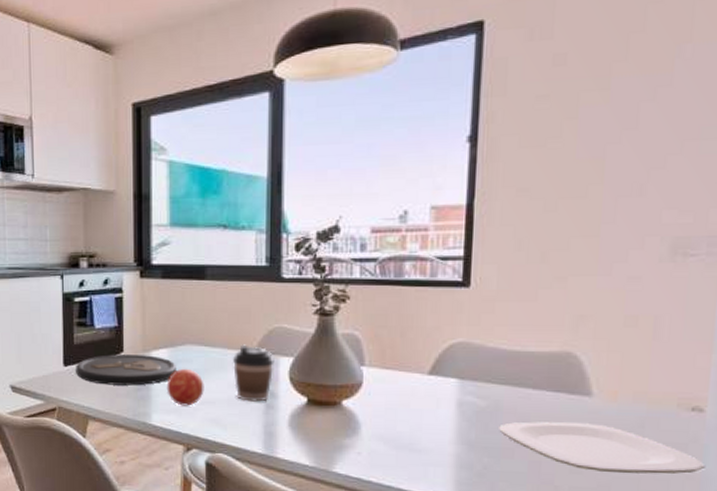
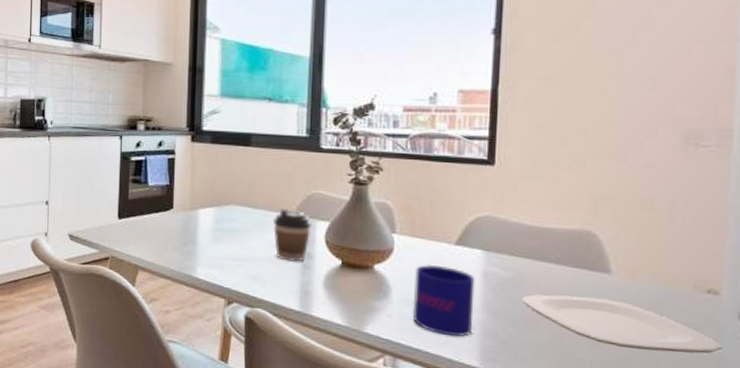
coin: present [76,354,176,386] -> none [129,210,221,241]
apple: present [166,368,204,406] -> none [211,226,246,262]
mug: none [383,396,450,471] -> present [412,264,475,337]

